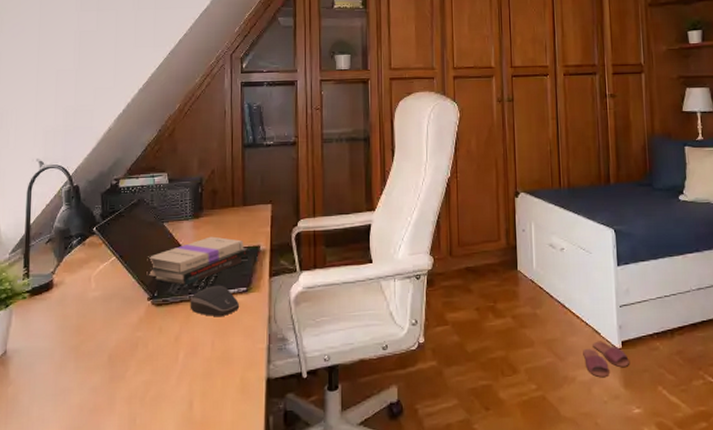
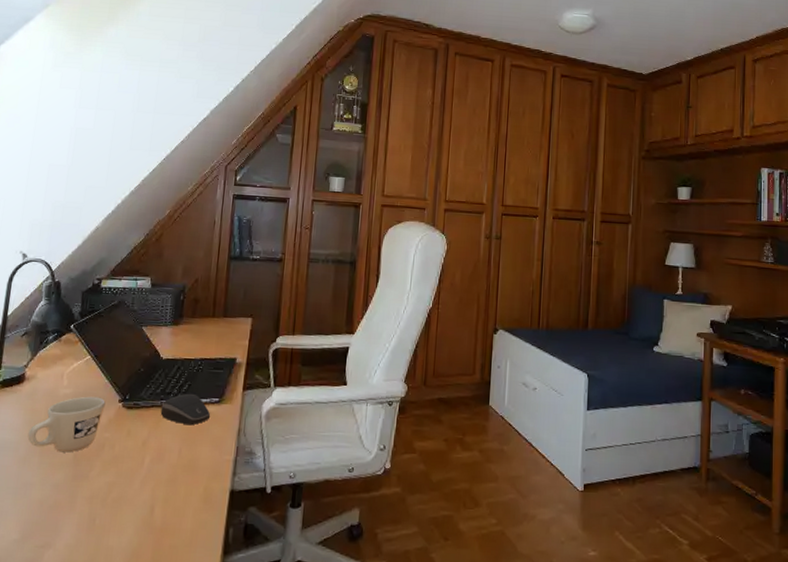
mug: none [61,297,135,355] -> present [27,396,106,453]
books: present [146,236,249,286] -> none [120,344,225,391]
slippers: present [583,341,629,378] -> none [545,482,589,518]

